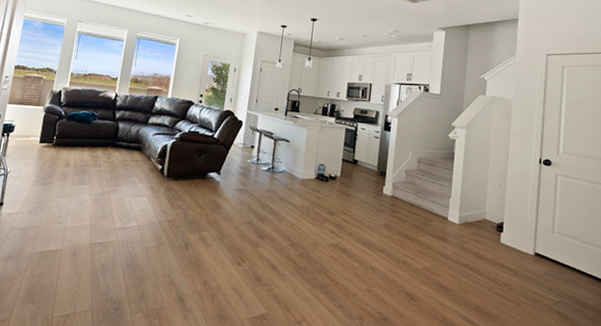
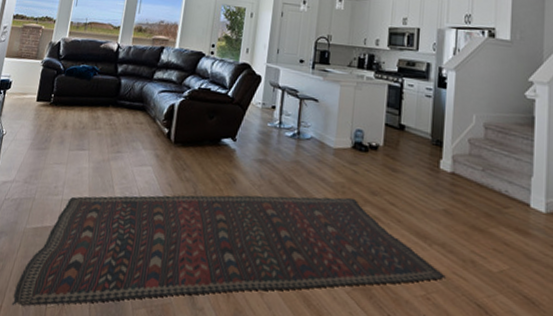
area rug: none [20,217,384,318] -> present [11,195,446,307]

